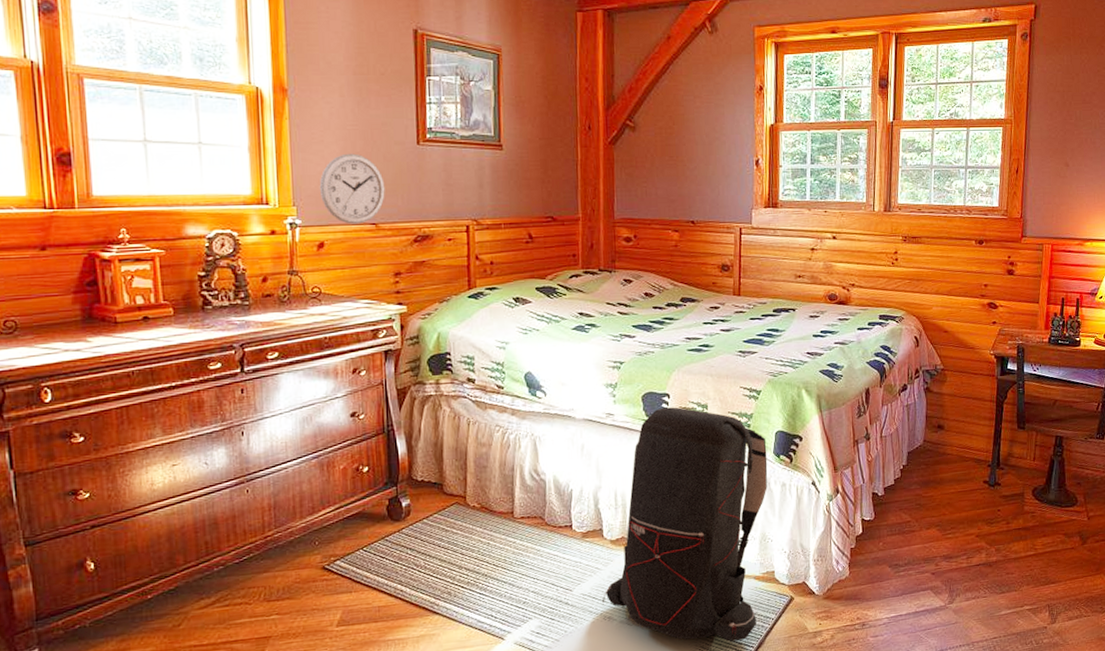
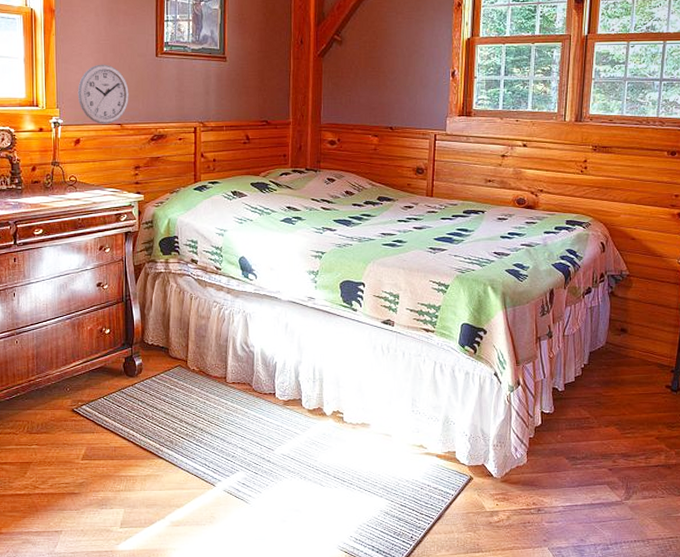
backpack: present [602,407,768,642] -> none [300,295,453,511]

